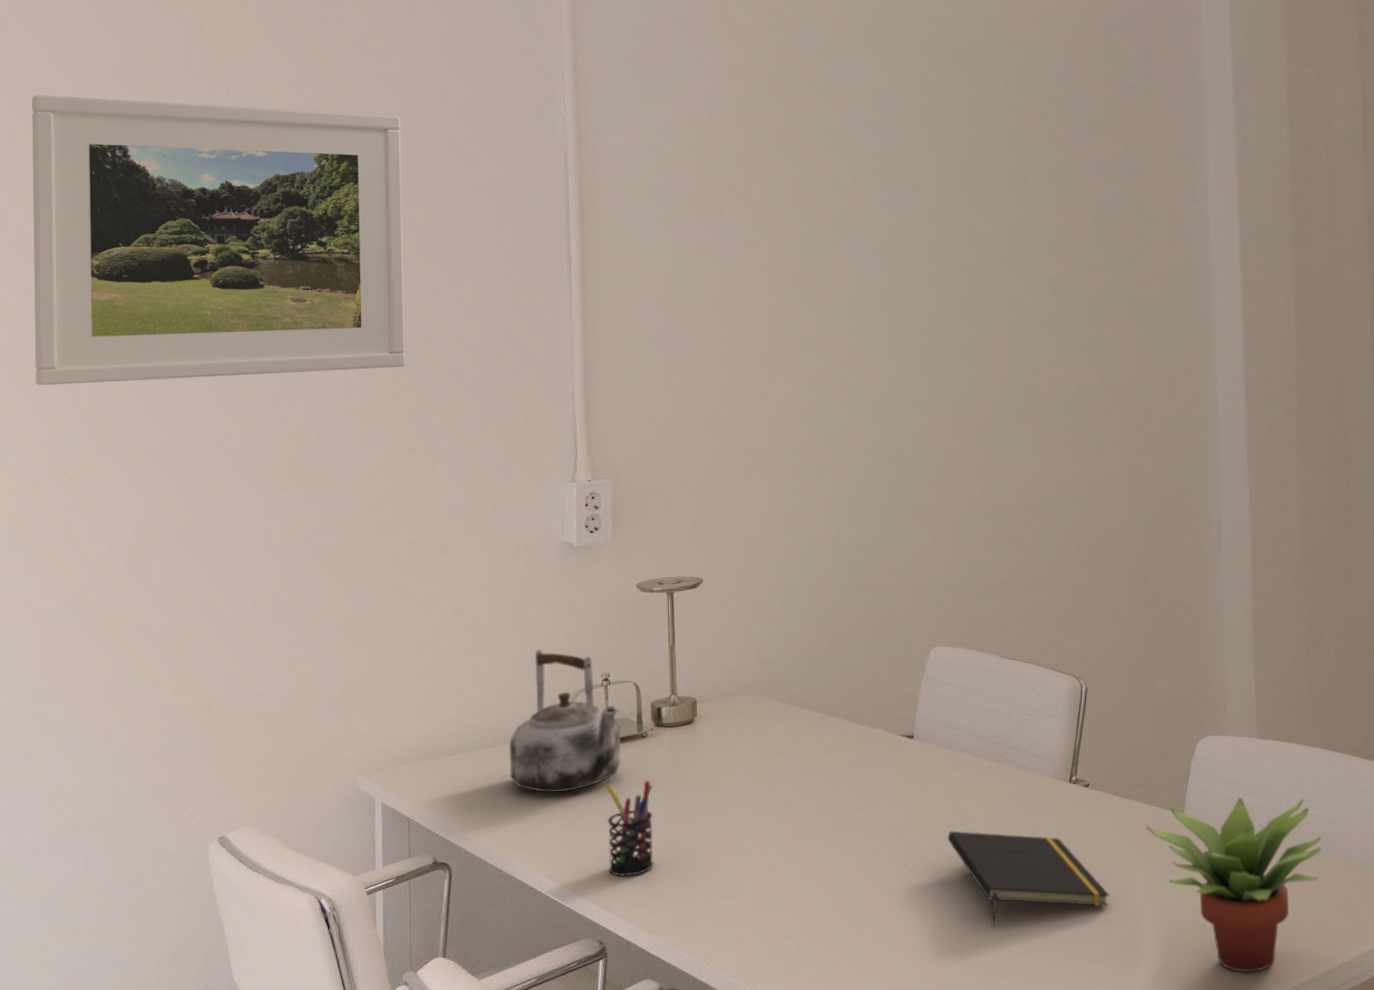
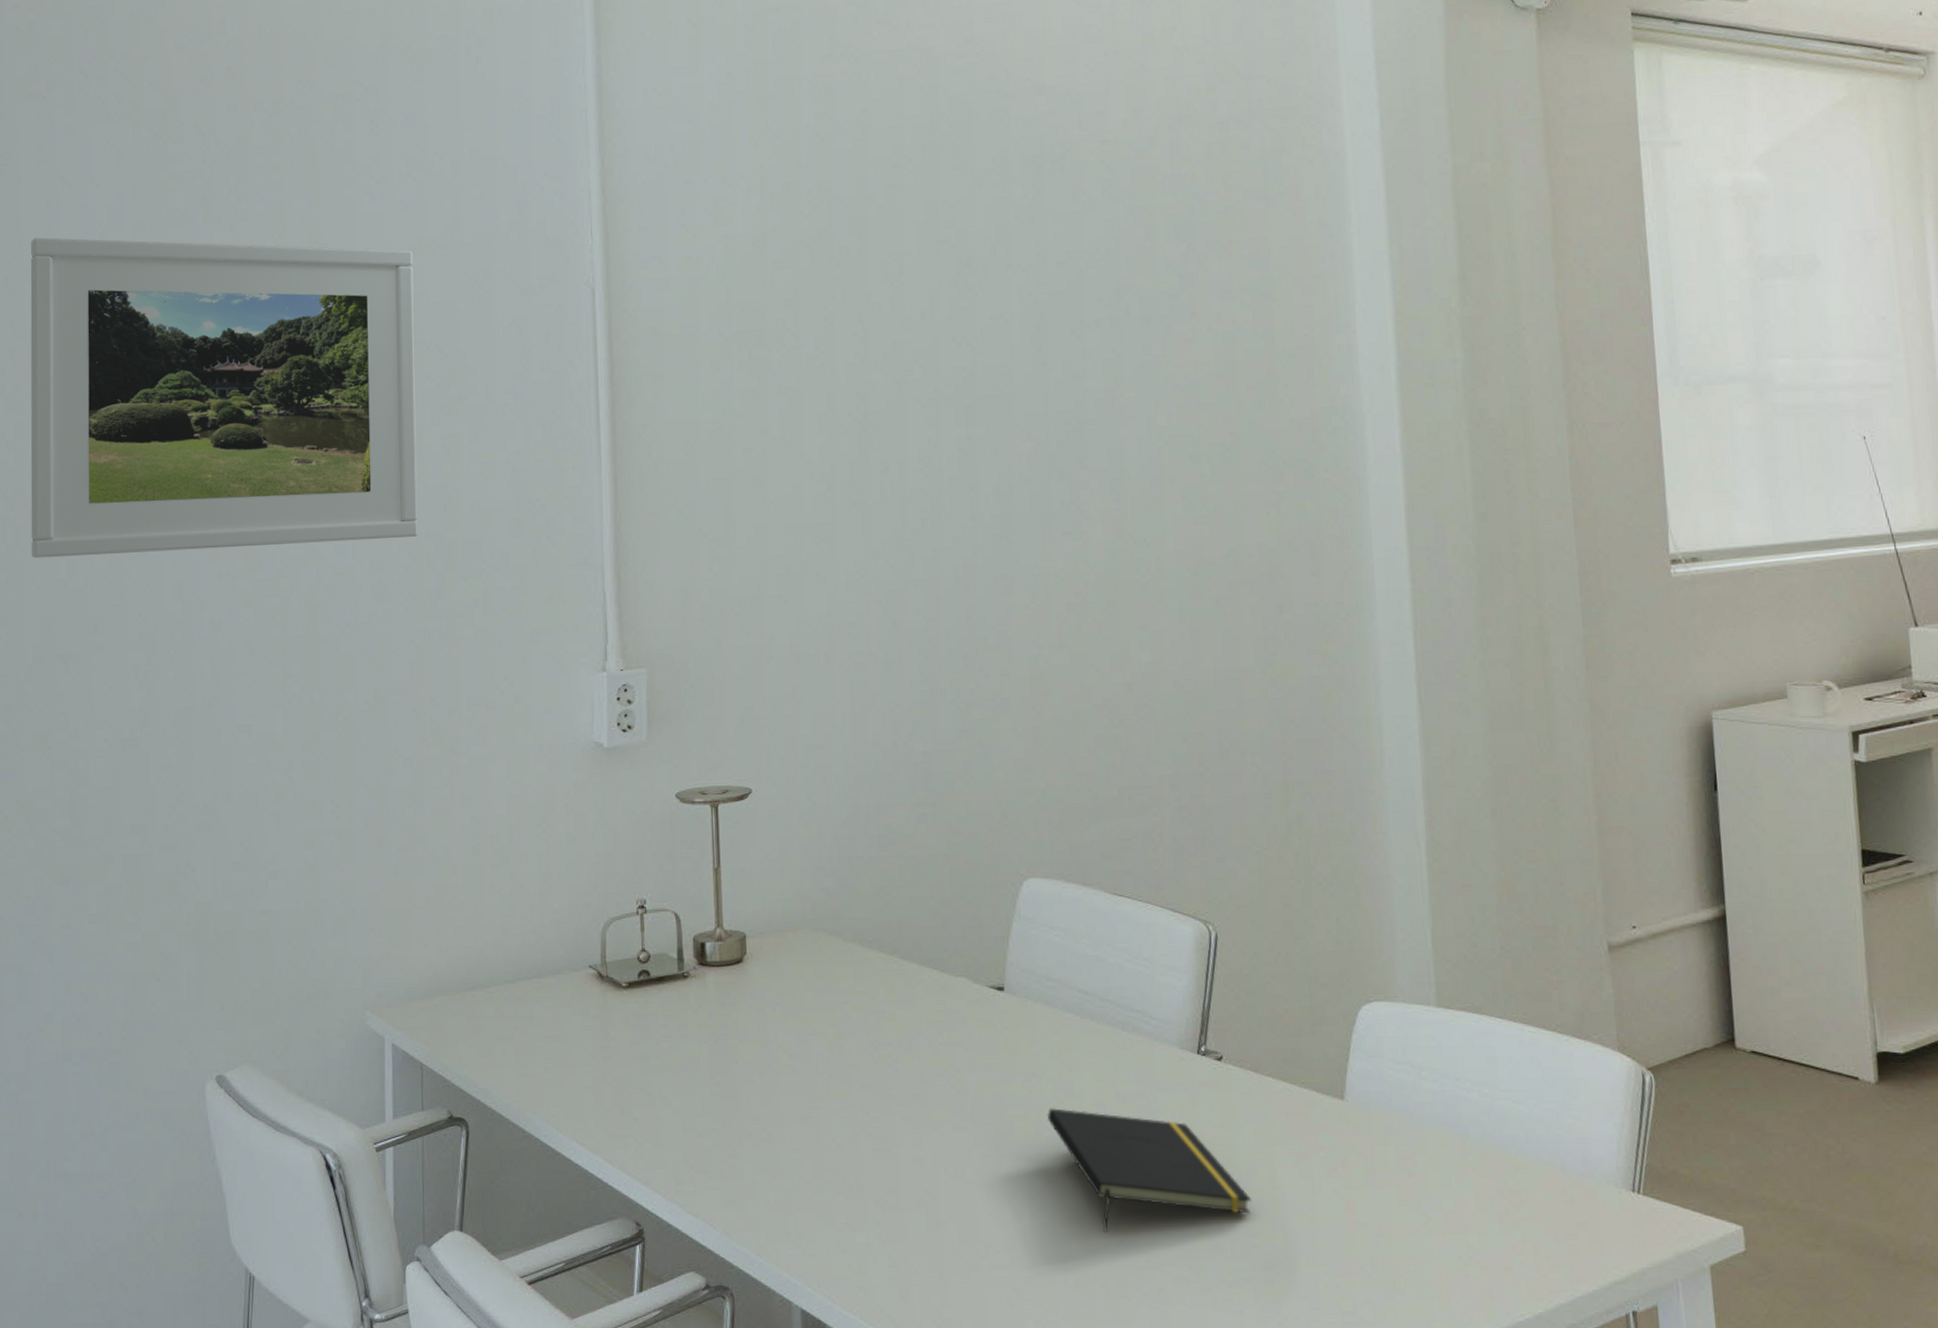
kettle: present [509,649,621,793] -> none [533,868,659,1041]
pen holder: present [606,781,654,877] -> none [642,1030,698,1146]
succulent plant: present [1146,797,1322,973] -> none [1296,1082,1525,1311]

